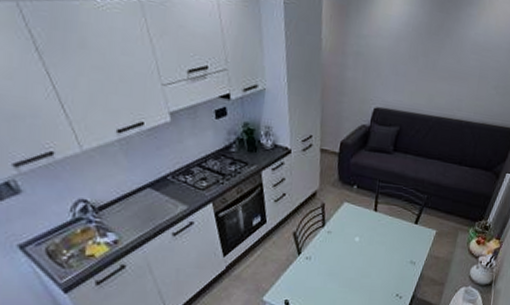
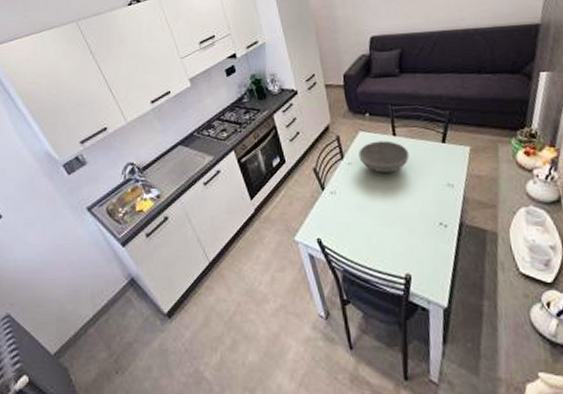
bowl: none [339,213,385,246] -> present [358,140,410,173]

